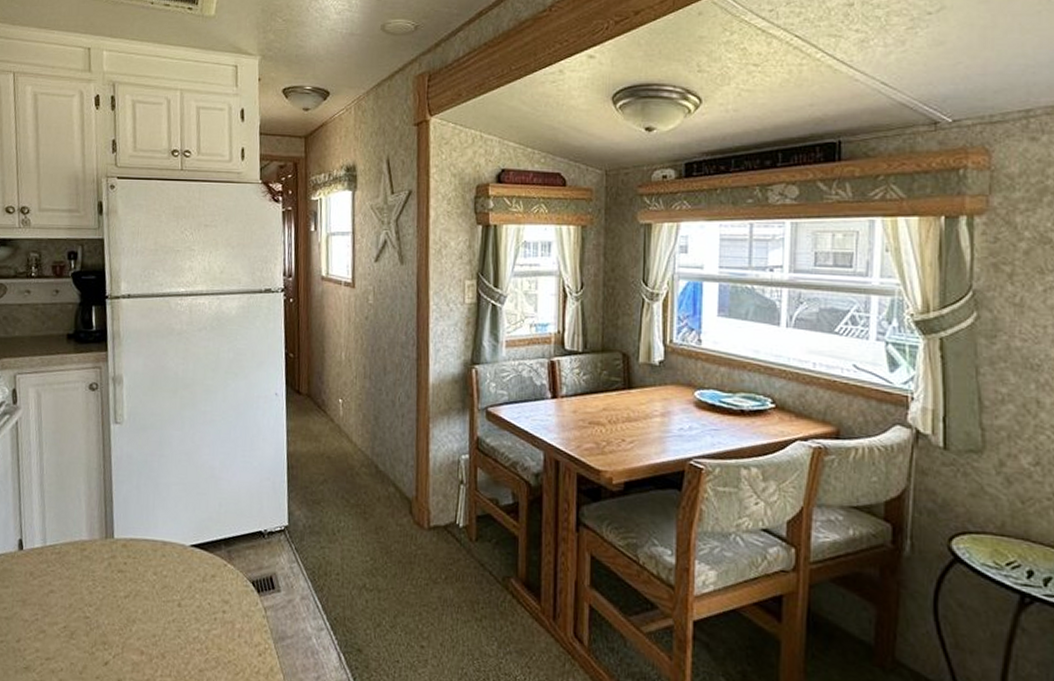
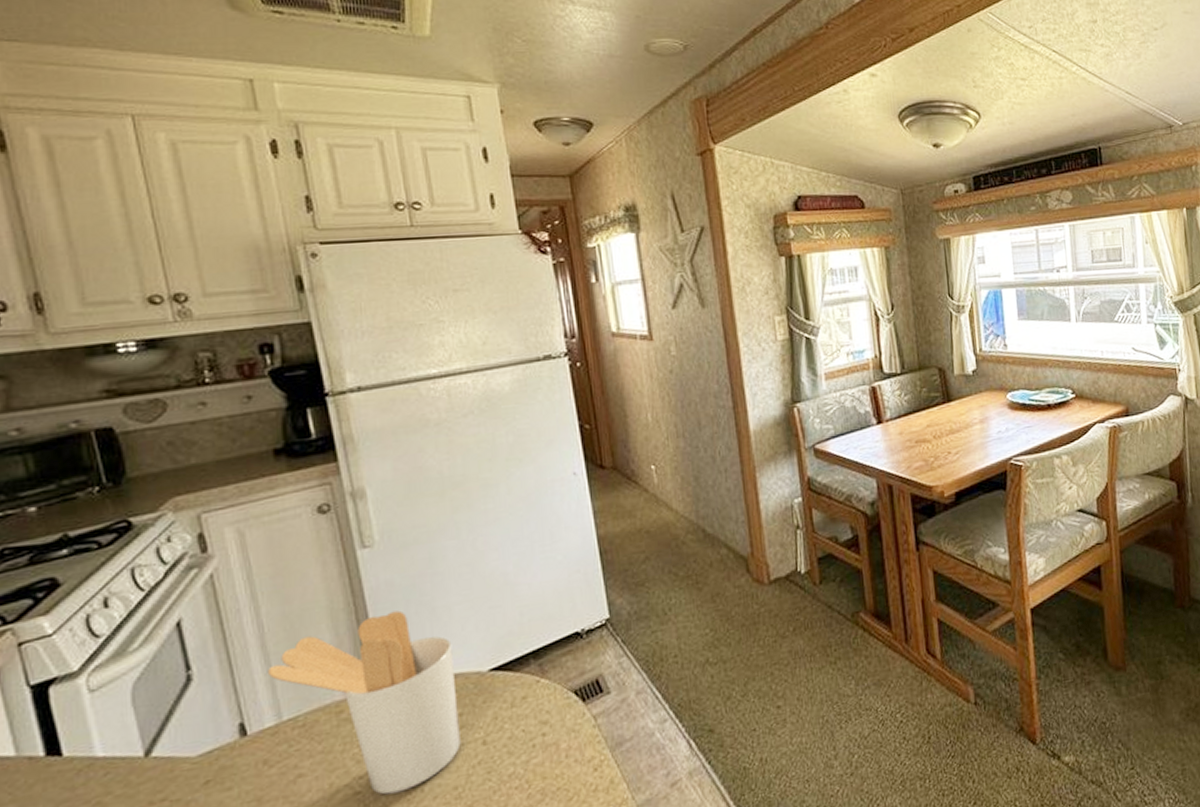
utensil holder: none [42,479,167,627] -> present [268,610,461,795]

